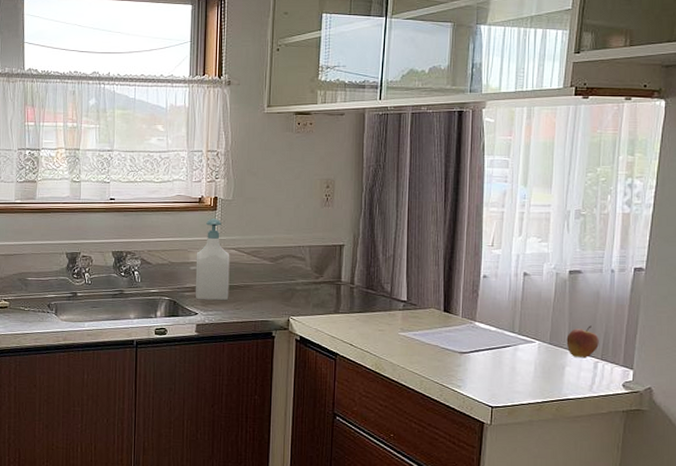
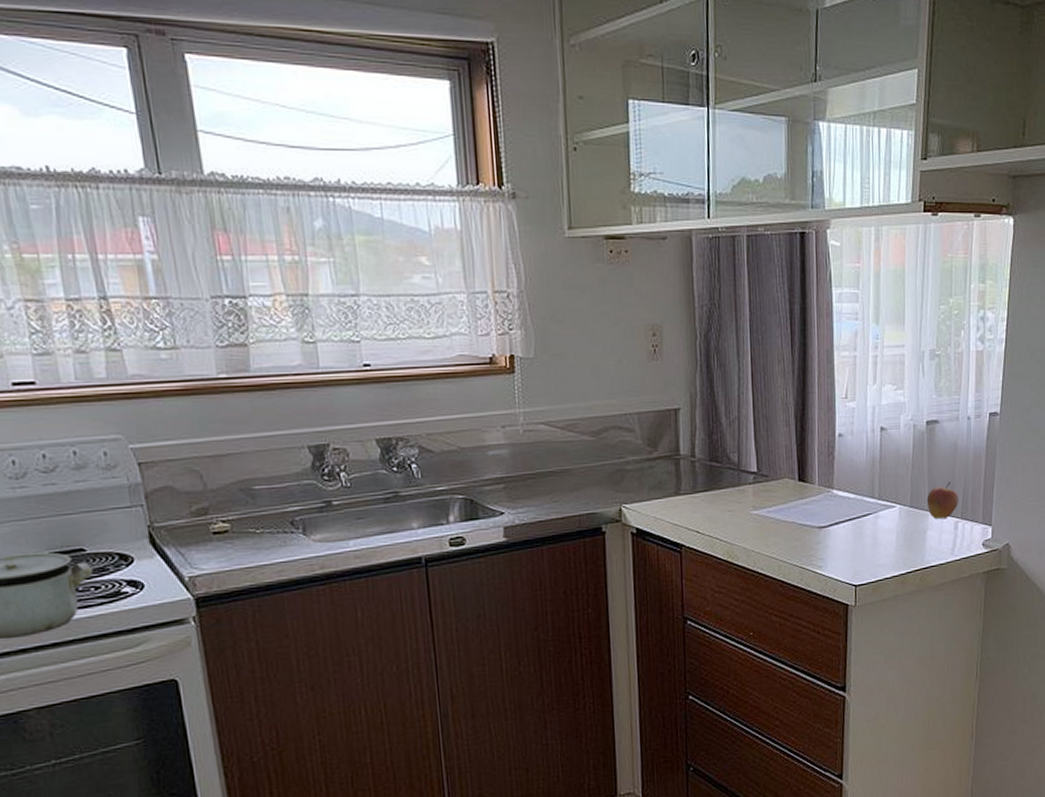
soap bottle: present [195,219,230,300] -> none [493,385,543,494]

